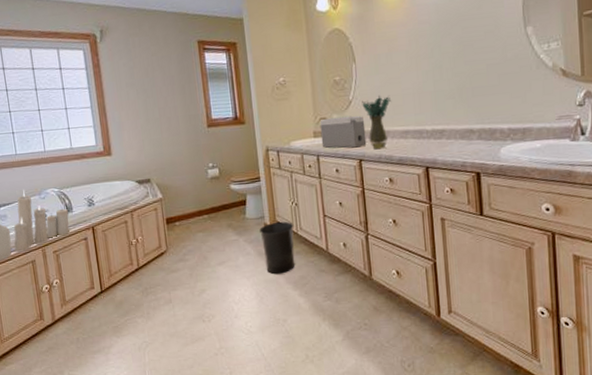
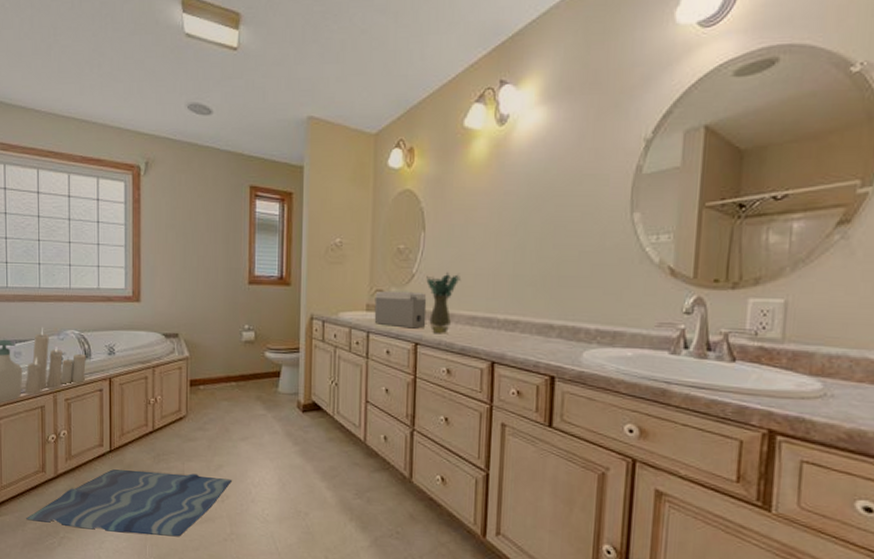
bath mat: none [31,300,215,365] -> present [26,469,232,537]
waste bin: present [259,221,295,274] -> none [291,401,331,461]

